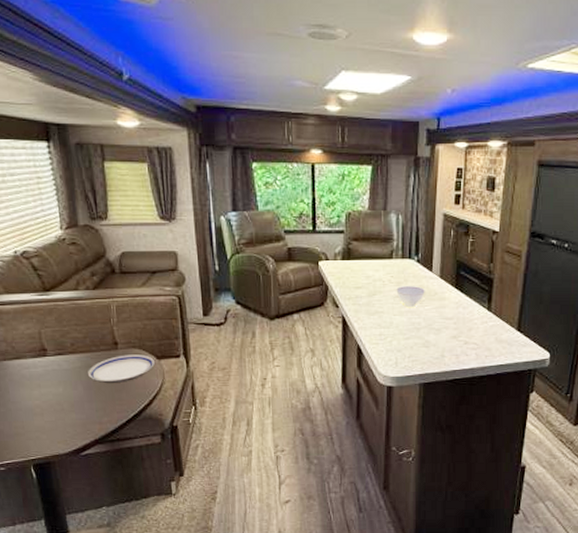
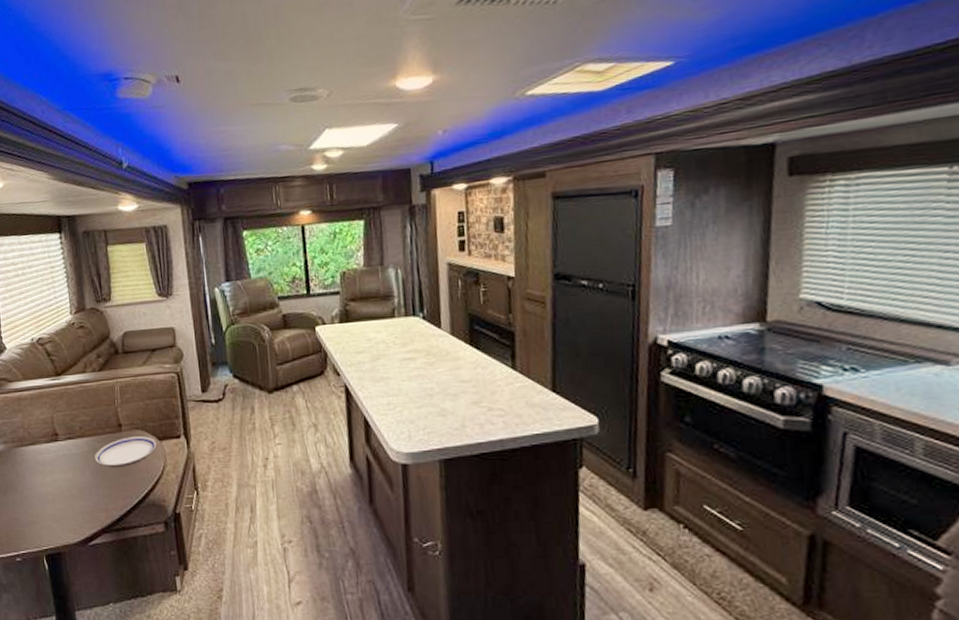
bowl: present [396,286,425,308] -> none [402,346,435,372]

